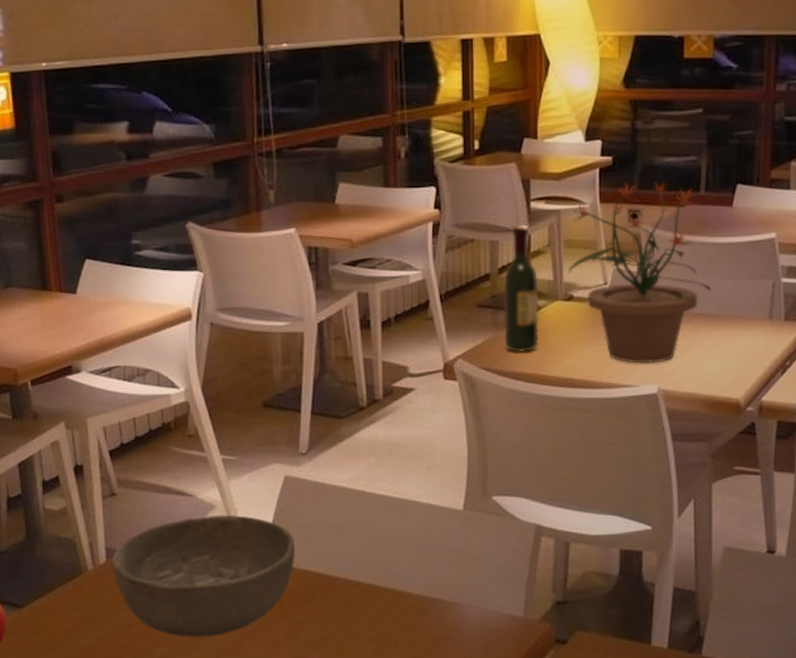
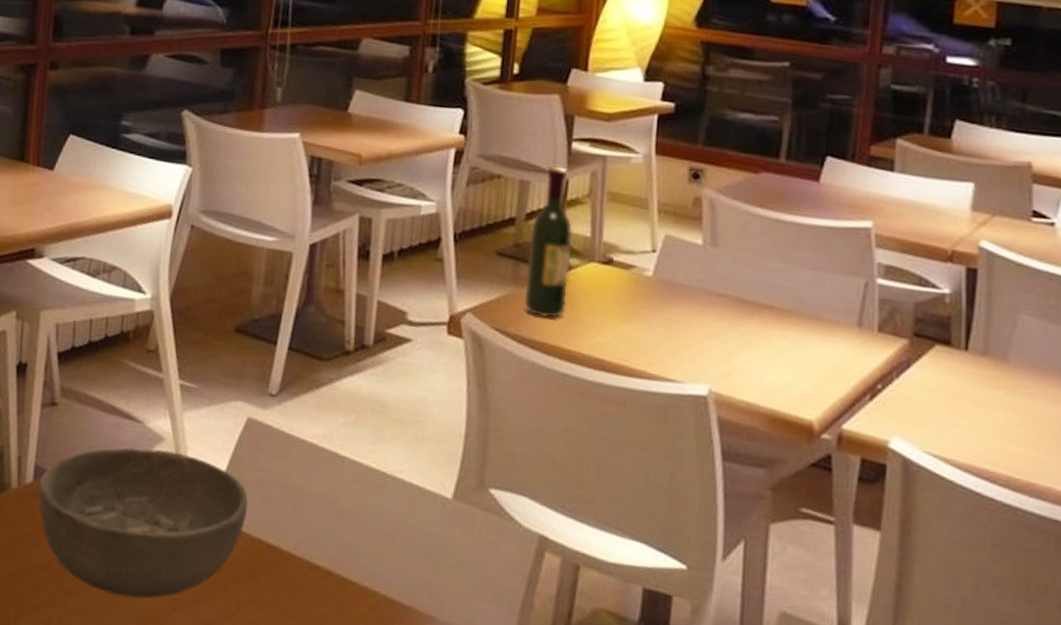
potted plant: present [567,181,711,364] -> none [608,135,786,358]

